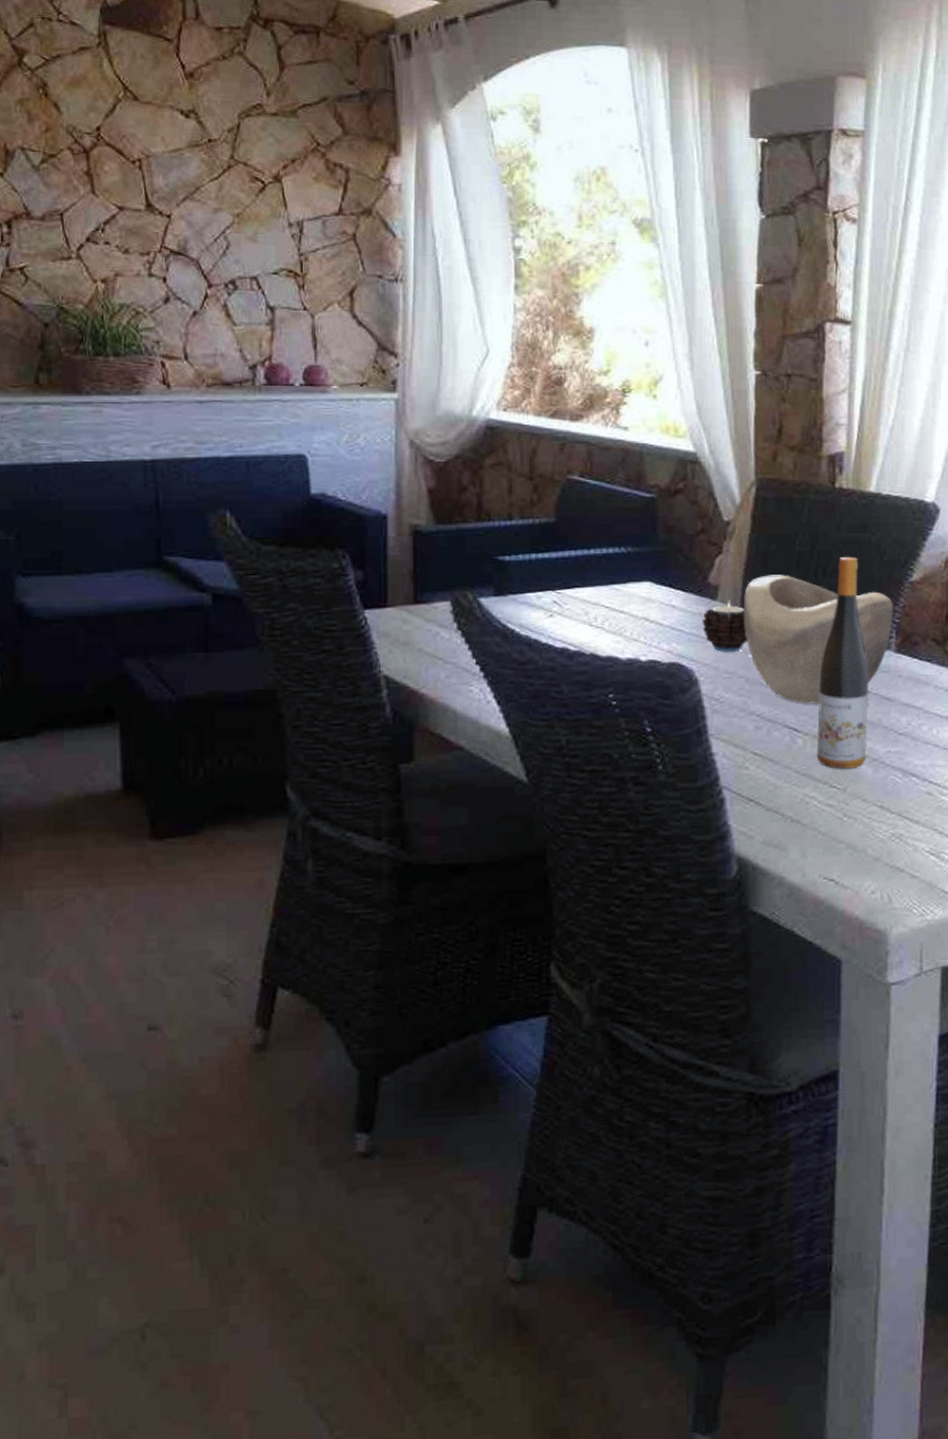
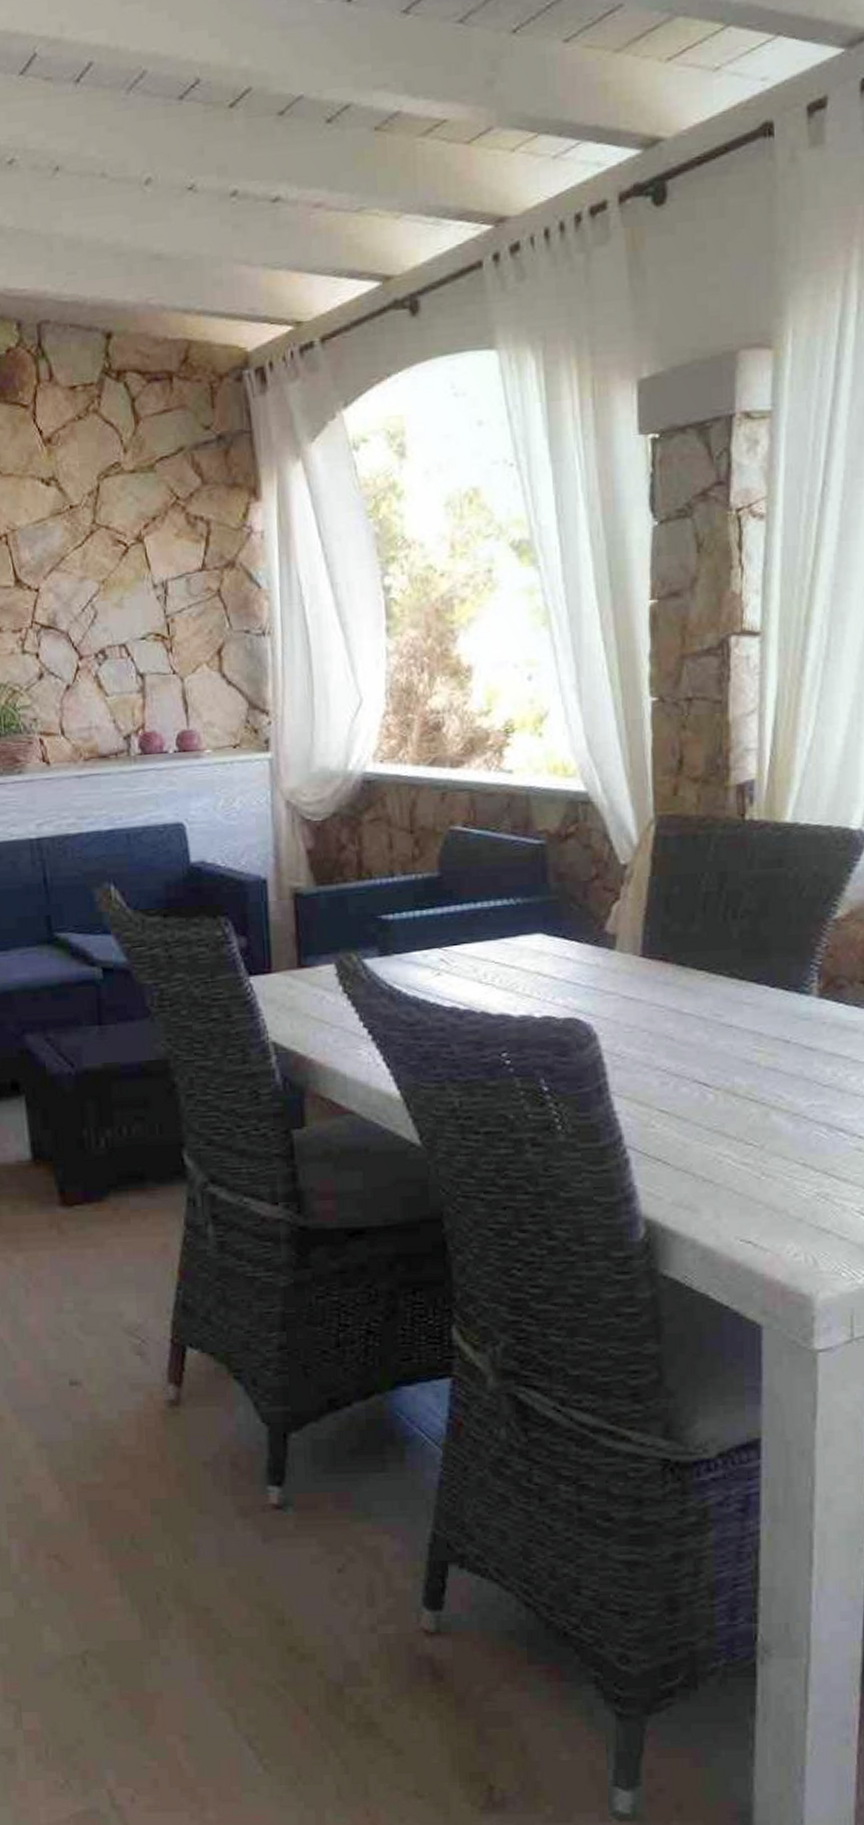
candle: present [702,600,747,652] -> none [600,949,650,1005]
decorative bowl: present [744,575,894,704] -> none [645,919,816,1057]
wine bottle: present [817,557,869,769] -> none [730,895,788,1125]

